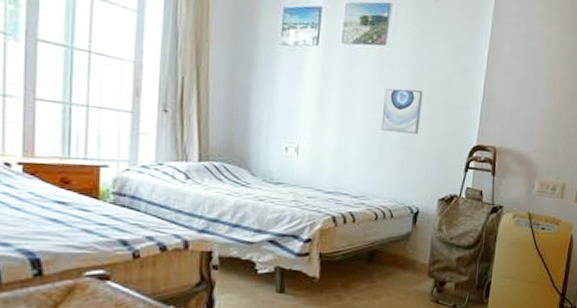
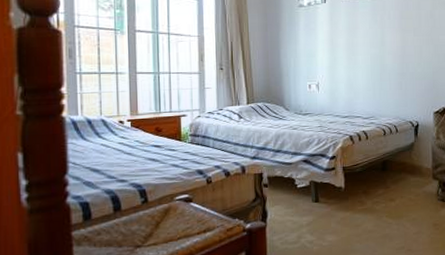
wall art: present [381,88,423,134] -> none [380,25,411,62]

